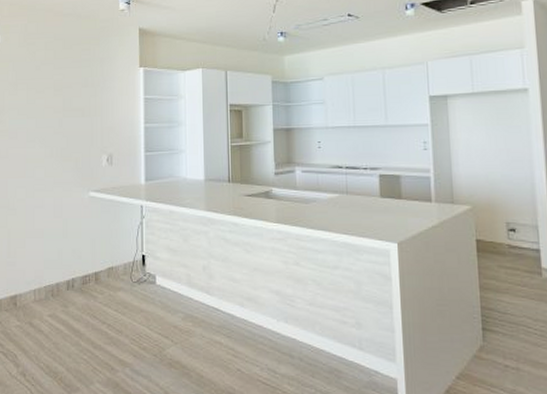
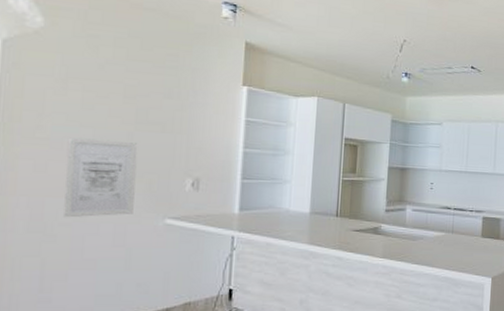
wall art: none [19,127,66,194] -> present [63,137,138,218]

